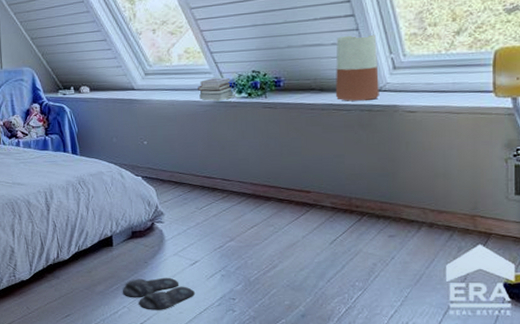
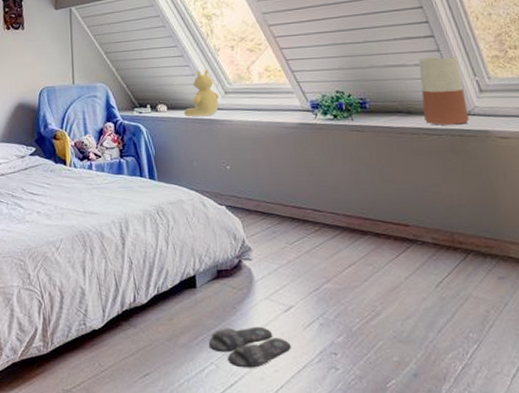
teddy bear: none [106,52,139,98] -> present [184,69,219,117]
books: present [198,77,235,102] -> none [281,97,320,124]

